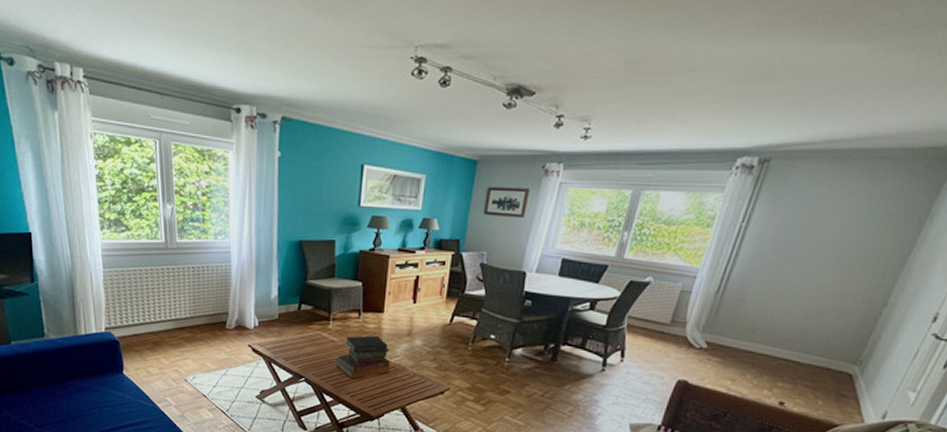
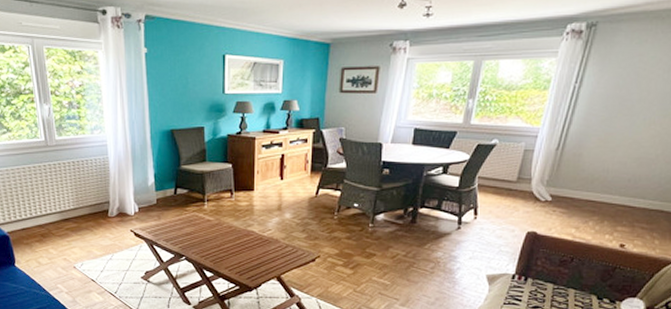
books: present [335,335,390,379] -> none [213,212,263,254]

